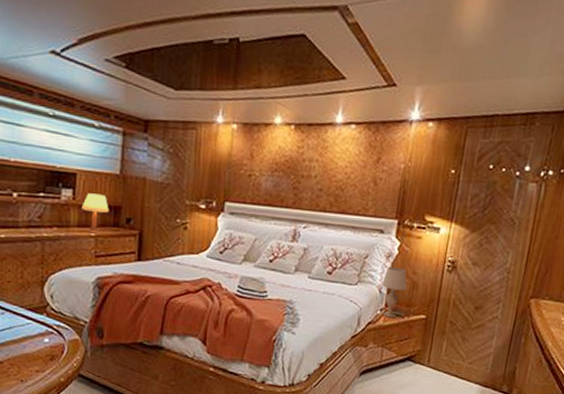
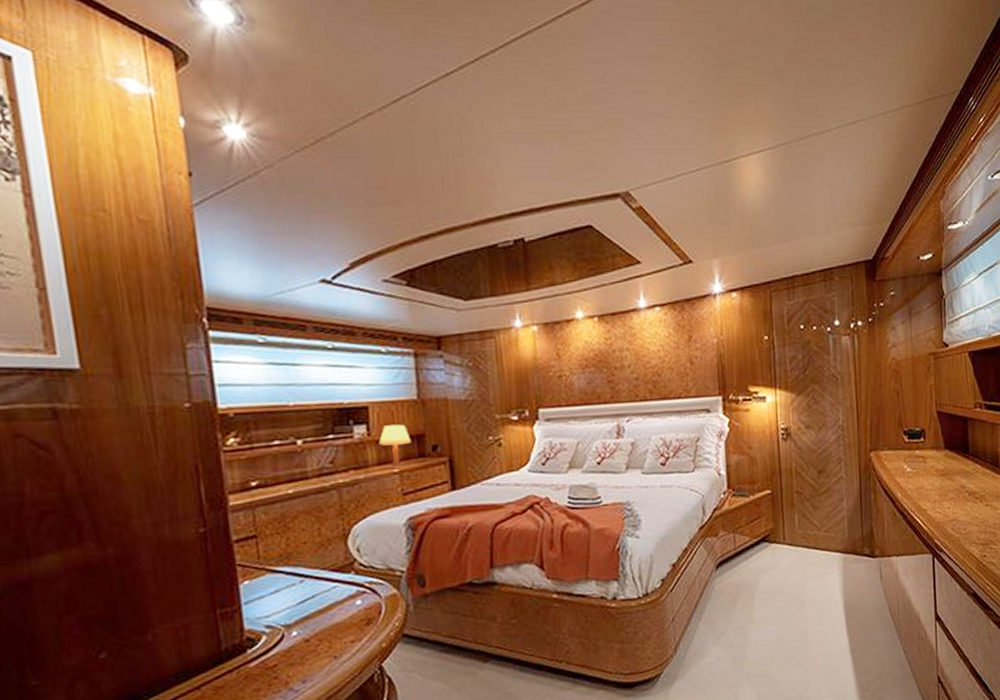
table lamp: present [382,266,408,318] -> none [719,444,746,501]

